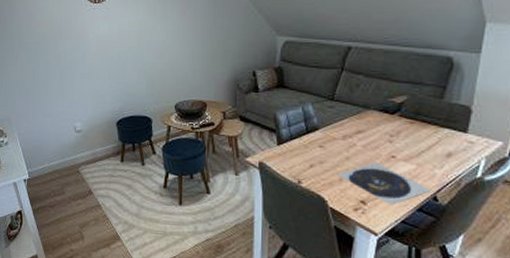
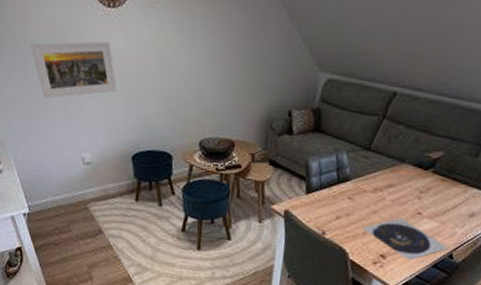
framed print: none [33,30,103,79] -> present [30,41,117,99]

